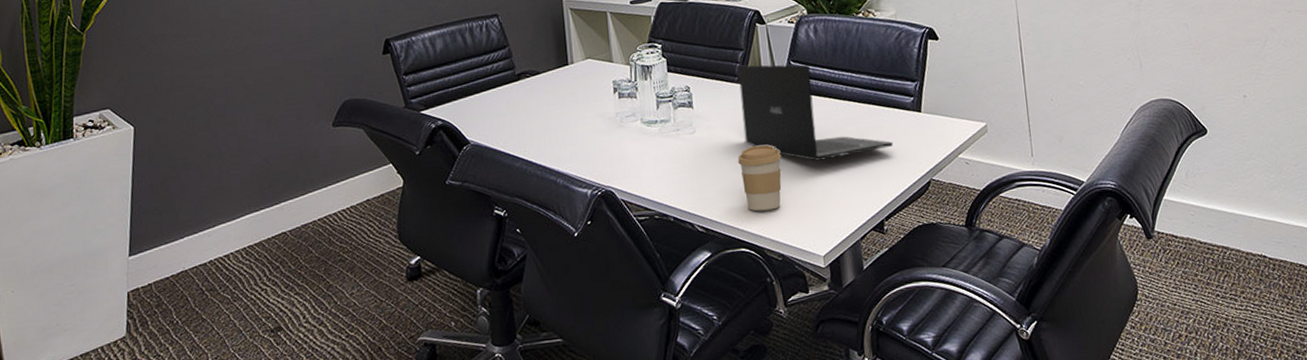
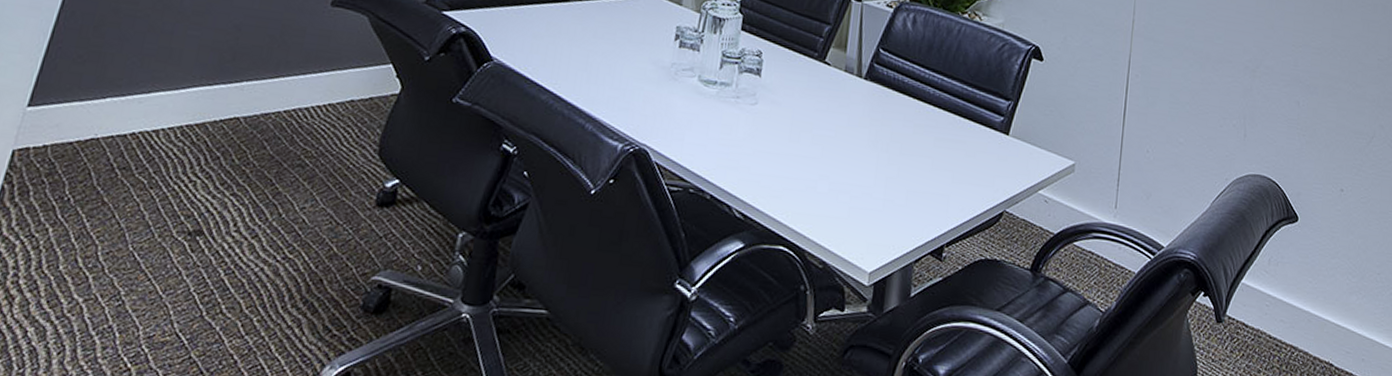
laptop: present [738,64,894,161] -> none [810,41,972,167]
coffee cup: present [738,145,782,211] -> none [797,133,847,209]

